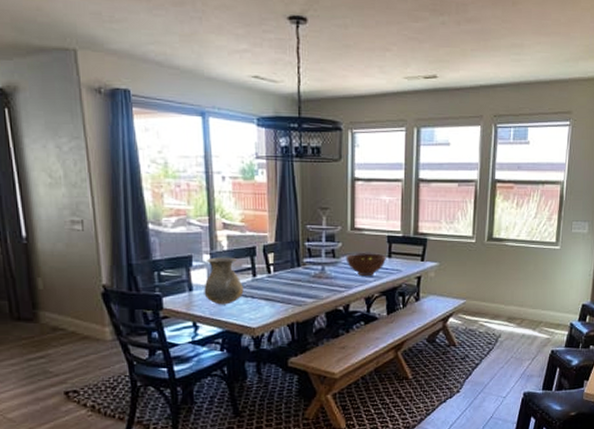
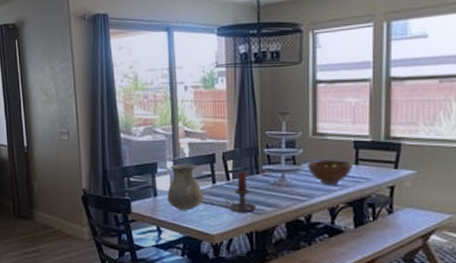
candle holder: none [266,265,298,305] -> present [225,172,257,213]

